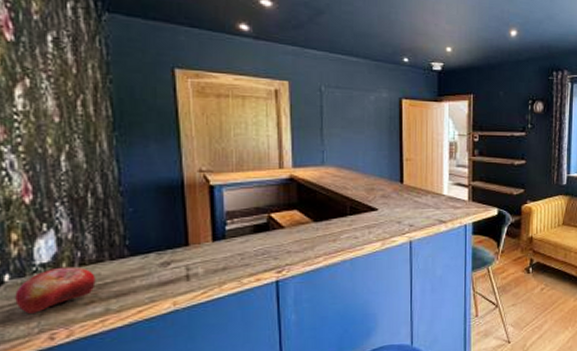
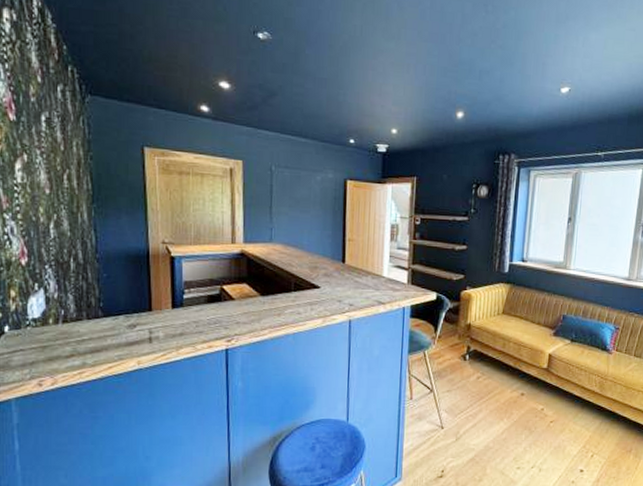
fruit: present [15,266,96,315] -> none [12,322,75,363]

